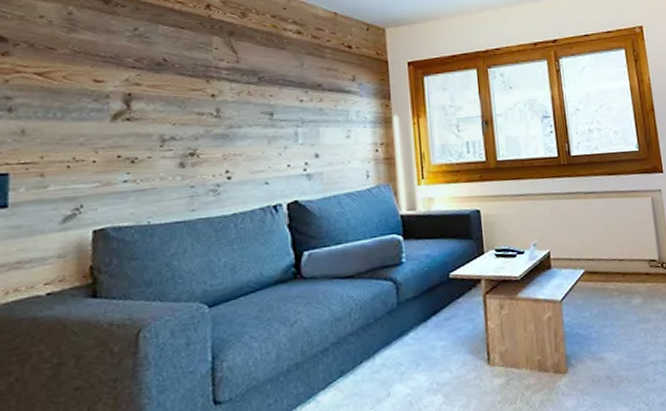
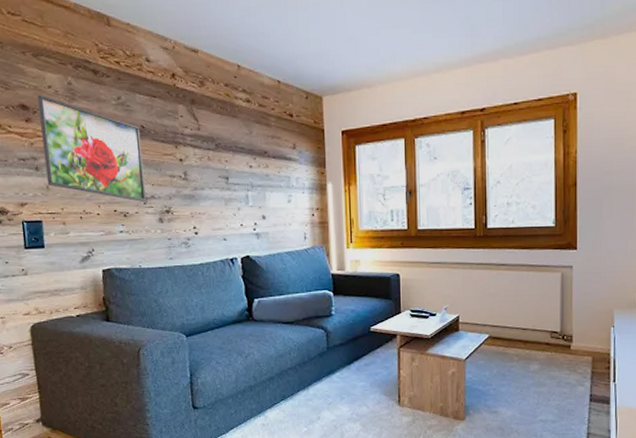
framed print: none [22,24,163,146] -> present [37,94,146,203]

